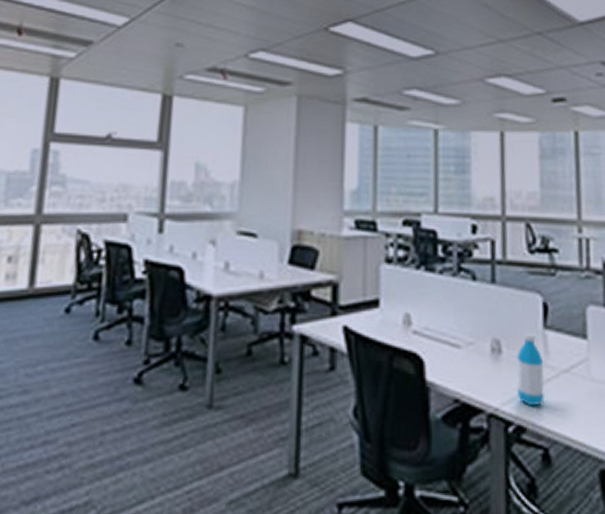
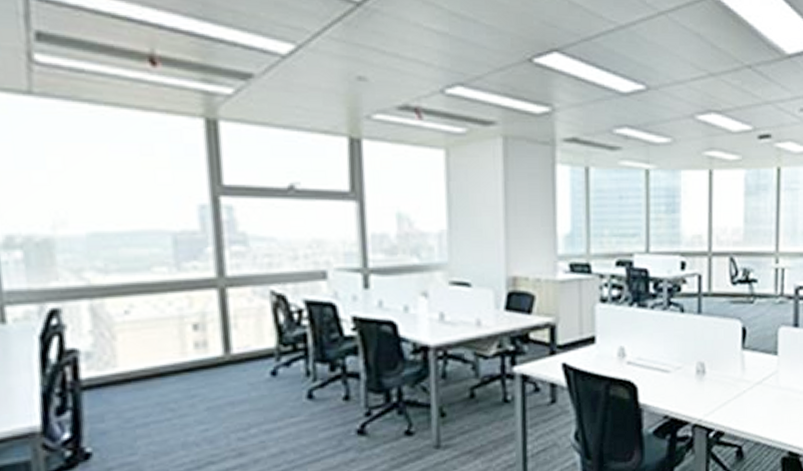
water bottle: present [516,334,544,407] -> none [717,355,741,415]

